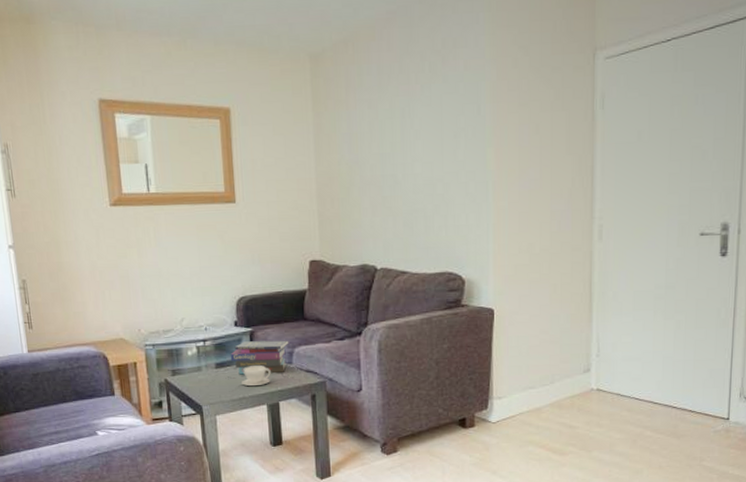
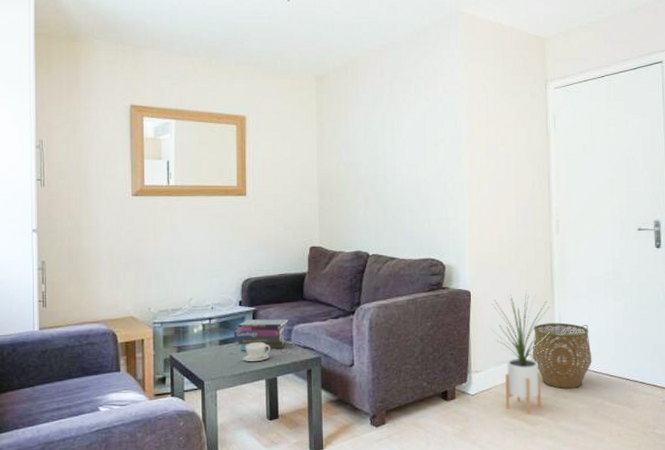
house plant: none [516,307,591,444] -> present [491,290,554,415]
basket: none [563,344,634,418] -> present [532,322,592,389]

